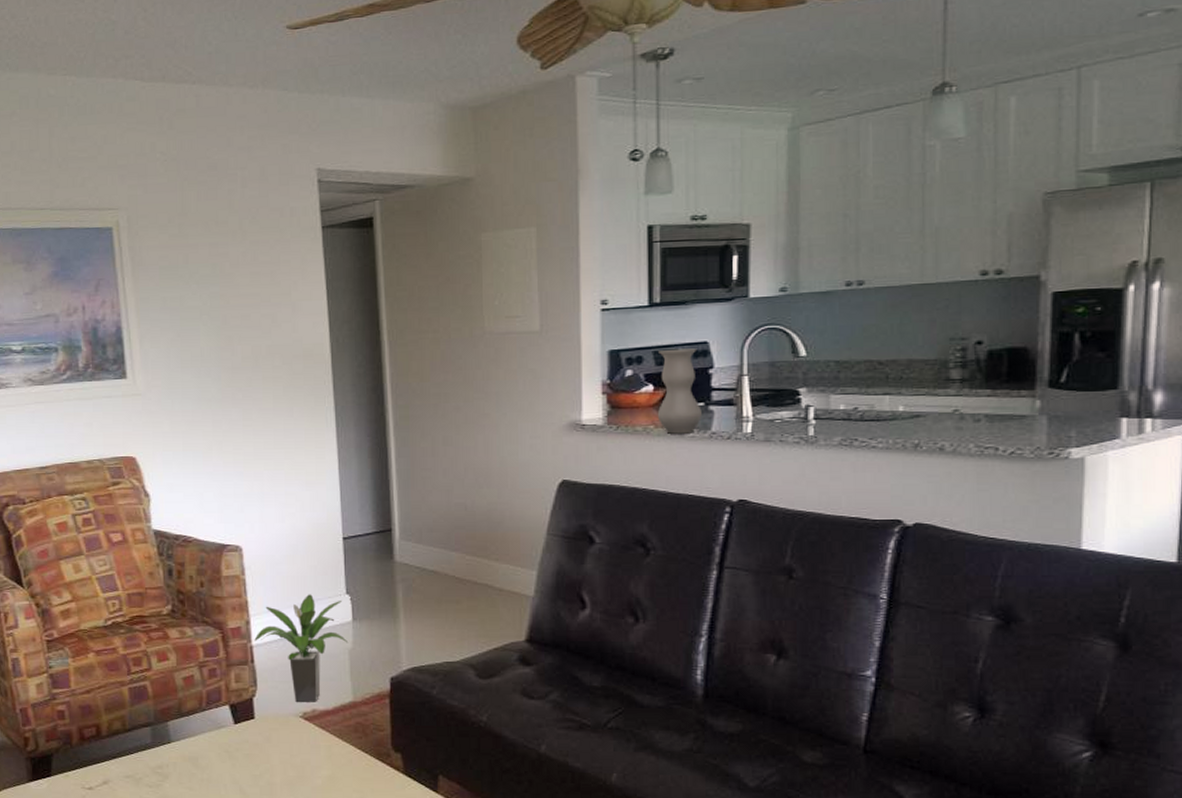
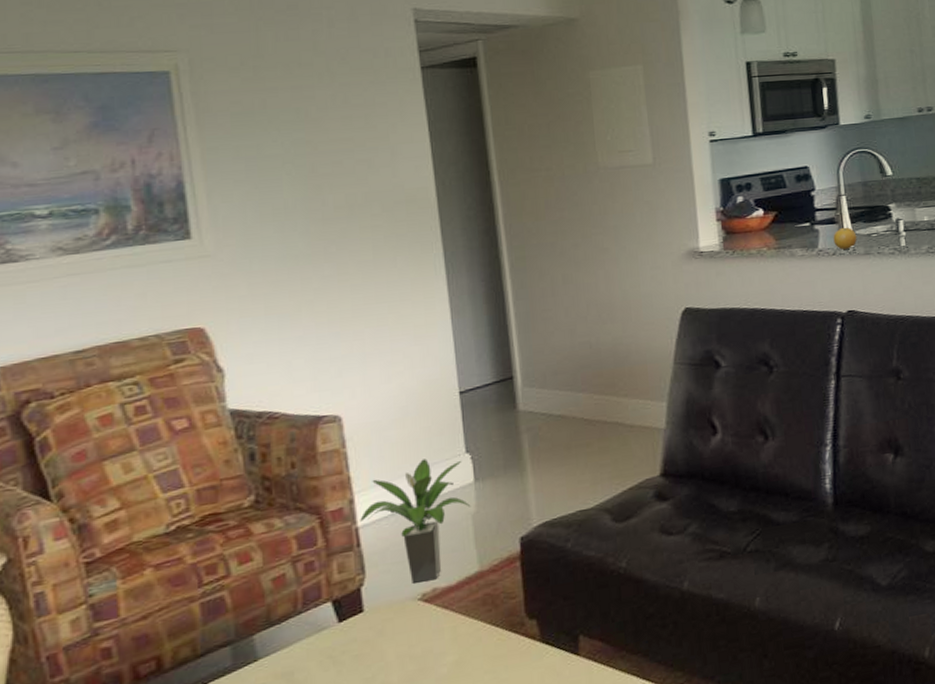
vase: present [657,348,702,434] -> none [765,173,809,255]
fruit: none [729,410,757,434] -> present [833,227,857,250]

